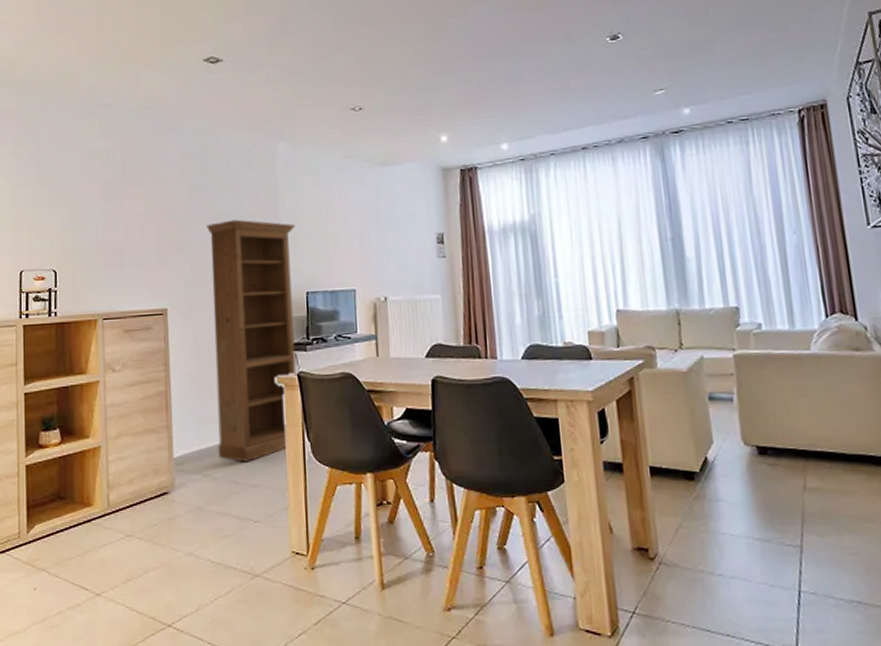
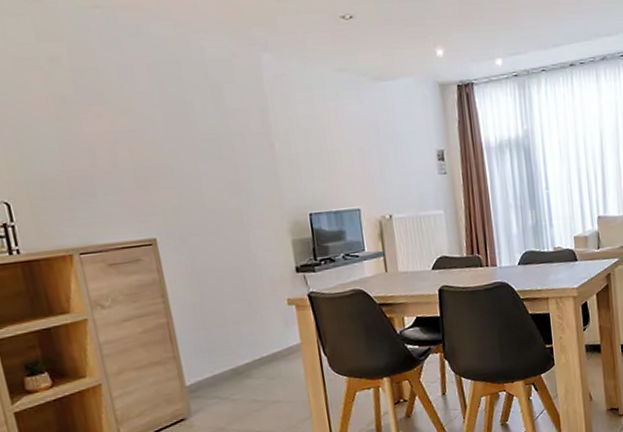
bookshelf: present [207,219,296,462] -> none [190,139,307,382]

